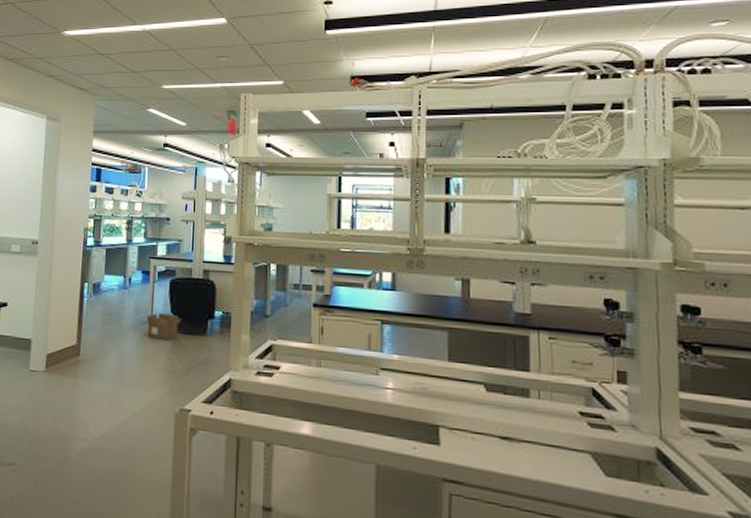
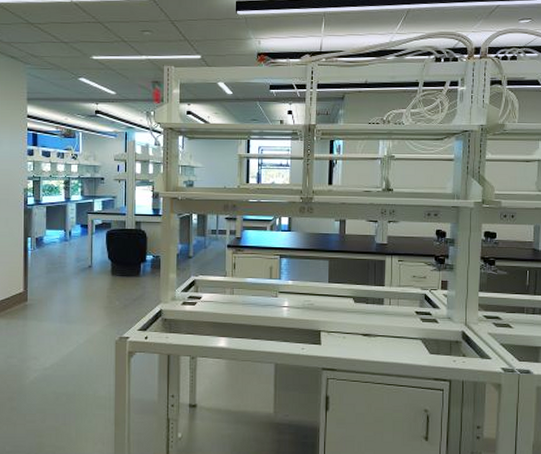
cardboard box: present [147,313,182,341] -> none [87,260,118,283]

